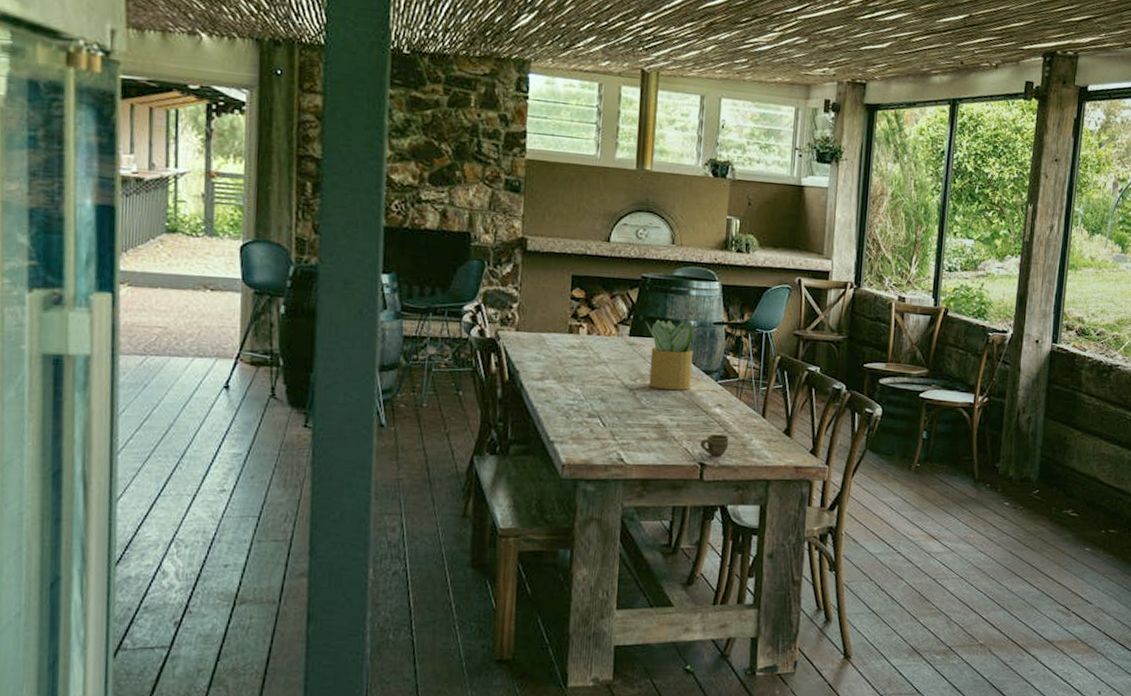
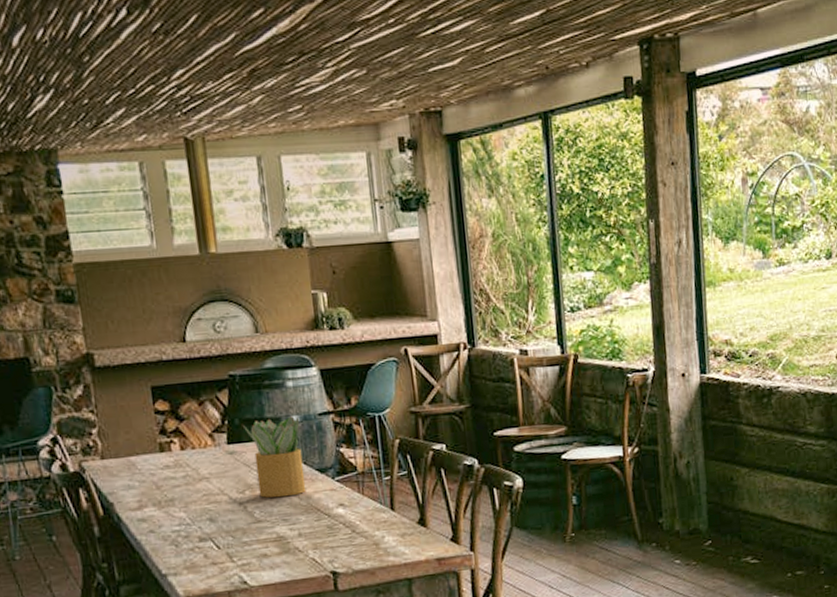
cup: present [700,435,729,455] -> none [328,537,360,561]

